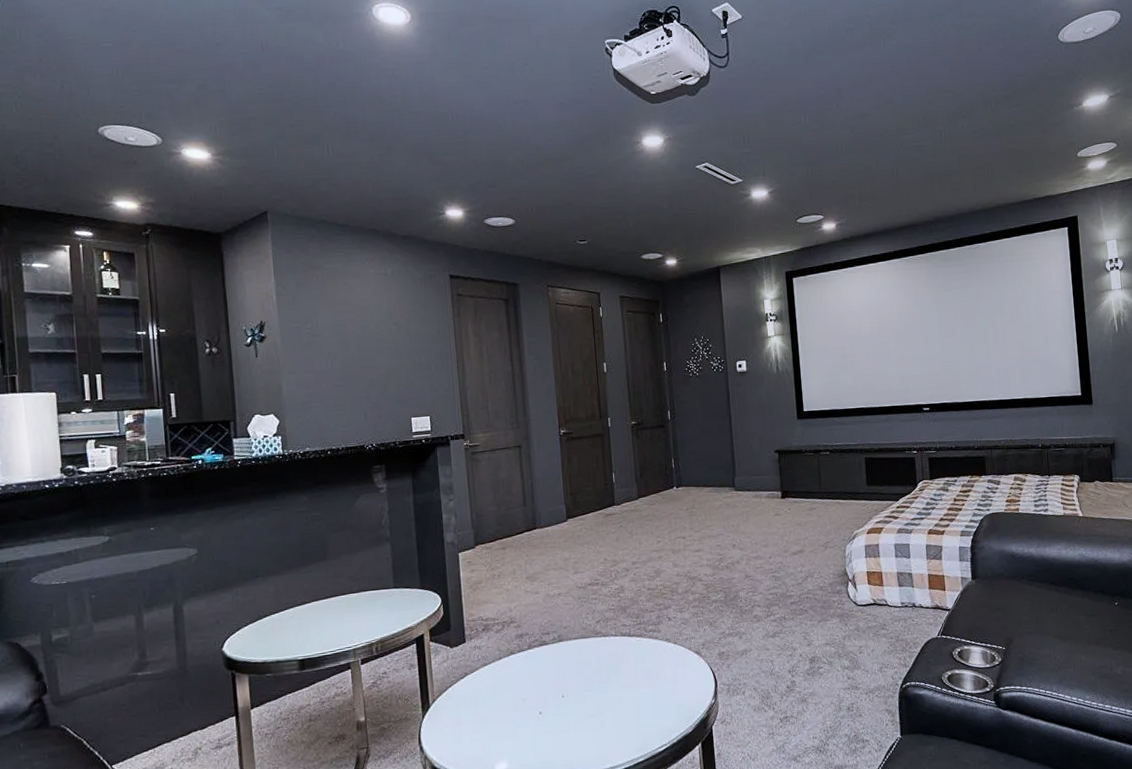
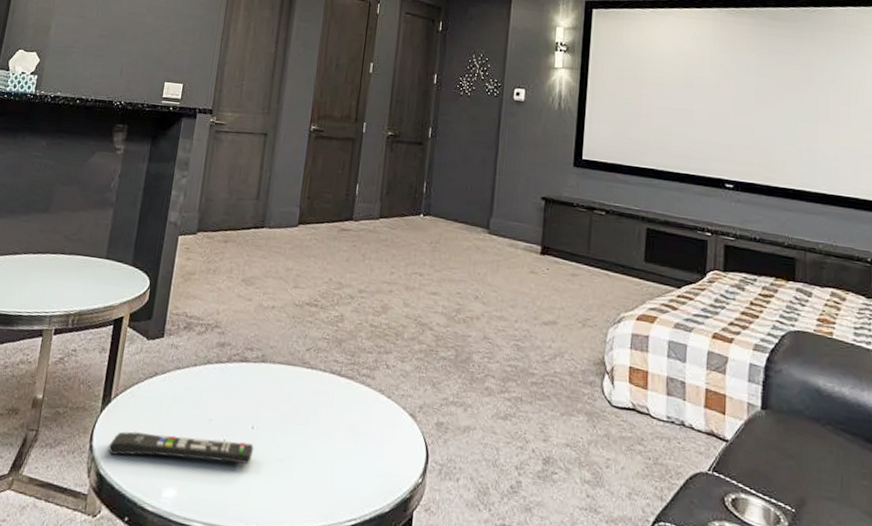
remote control: none [437,709,568,750] -> present [108,431,254,464]

